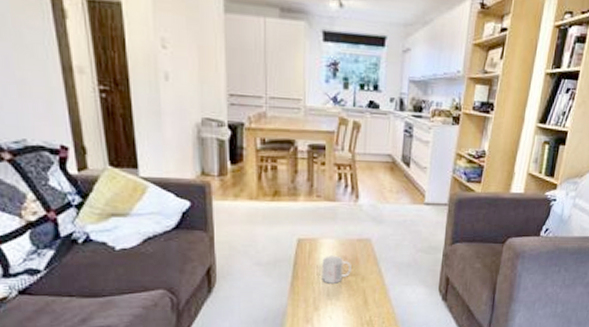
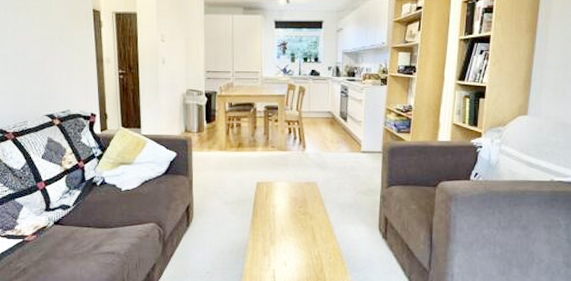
mug: present [322,256,352,284] -> none [277,196,301,221]

